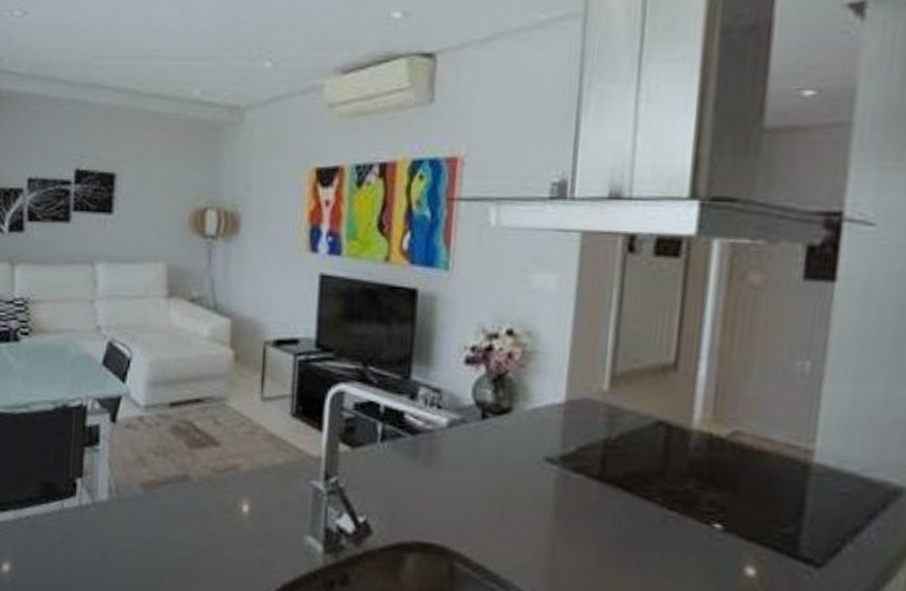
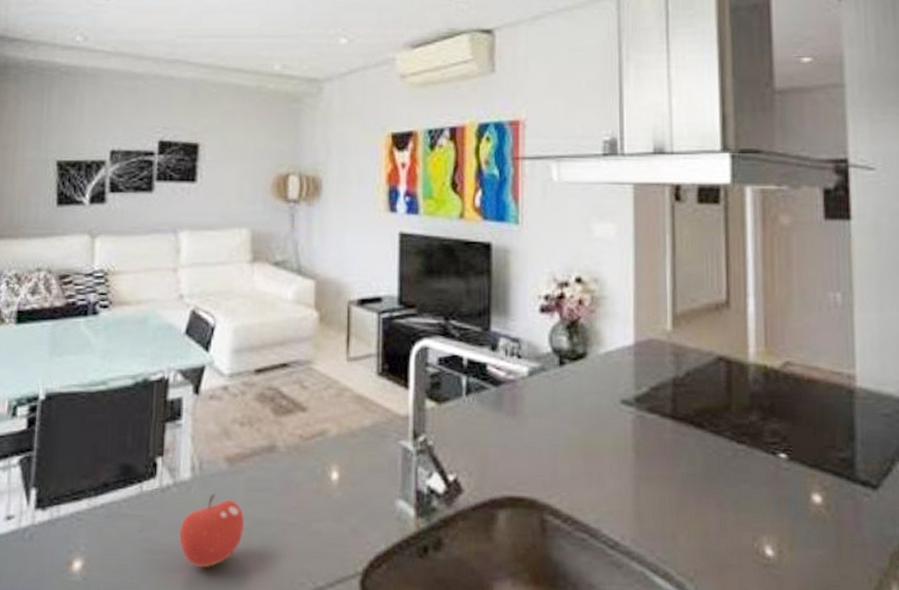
fruit: none [97,515,159,581] -> present [178,493,245,568]

